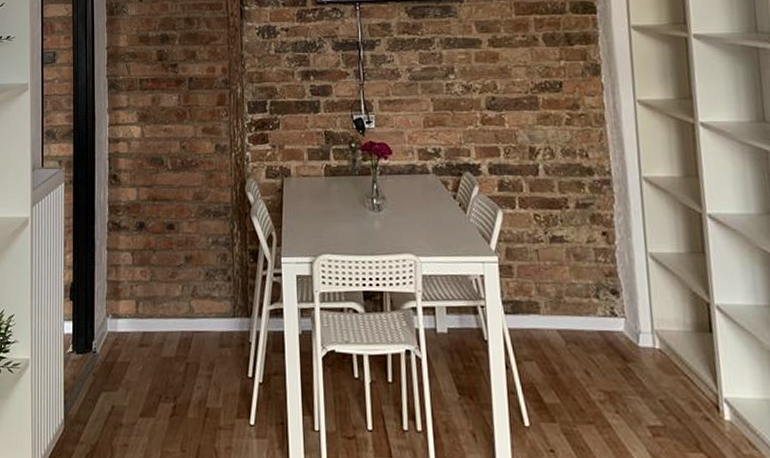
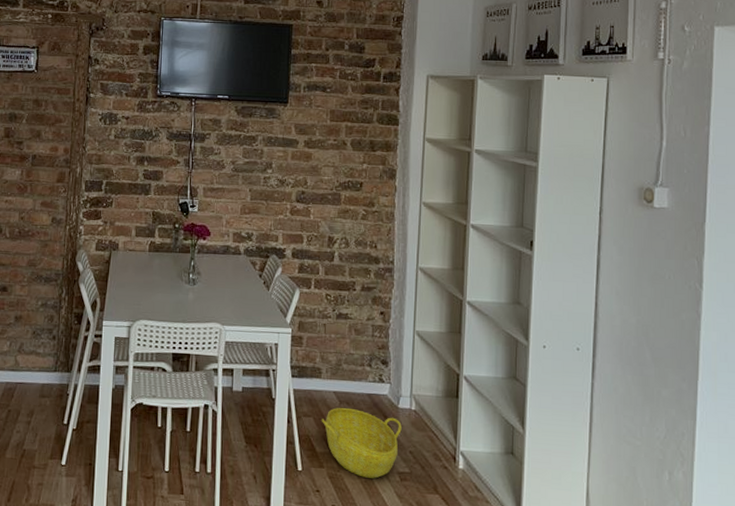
basket: none [545,348,647,434] -> present [321,407,402,479]

